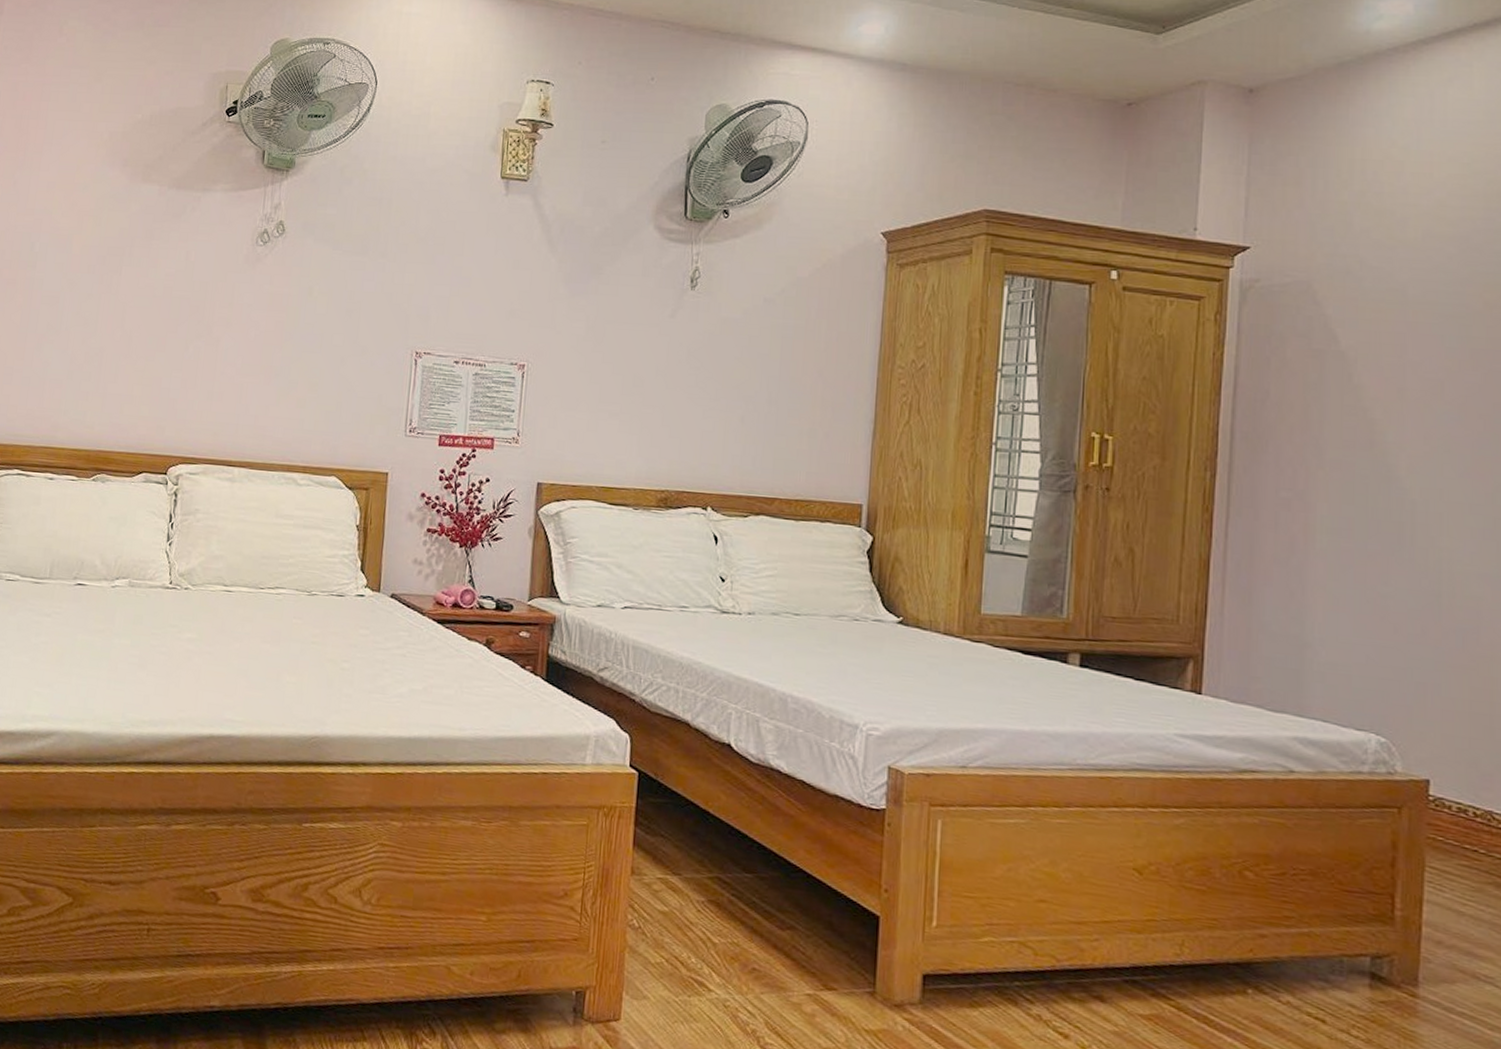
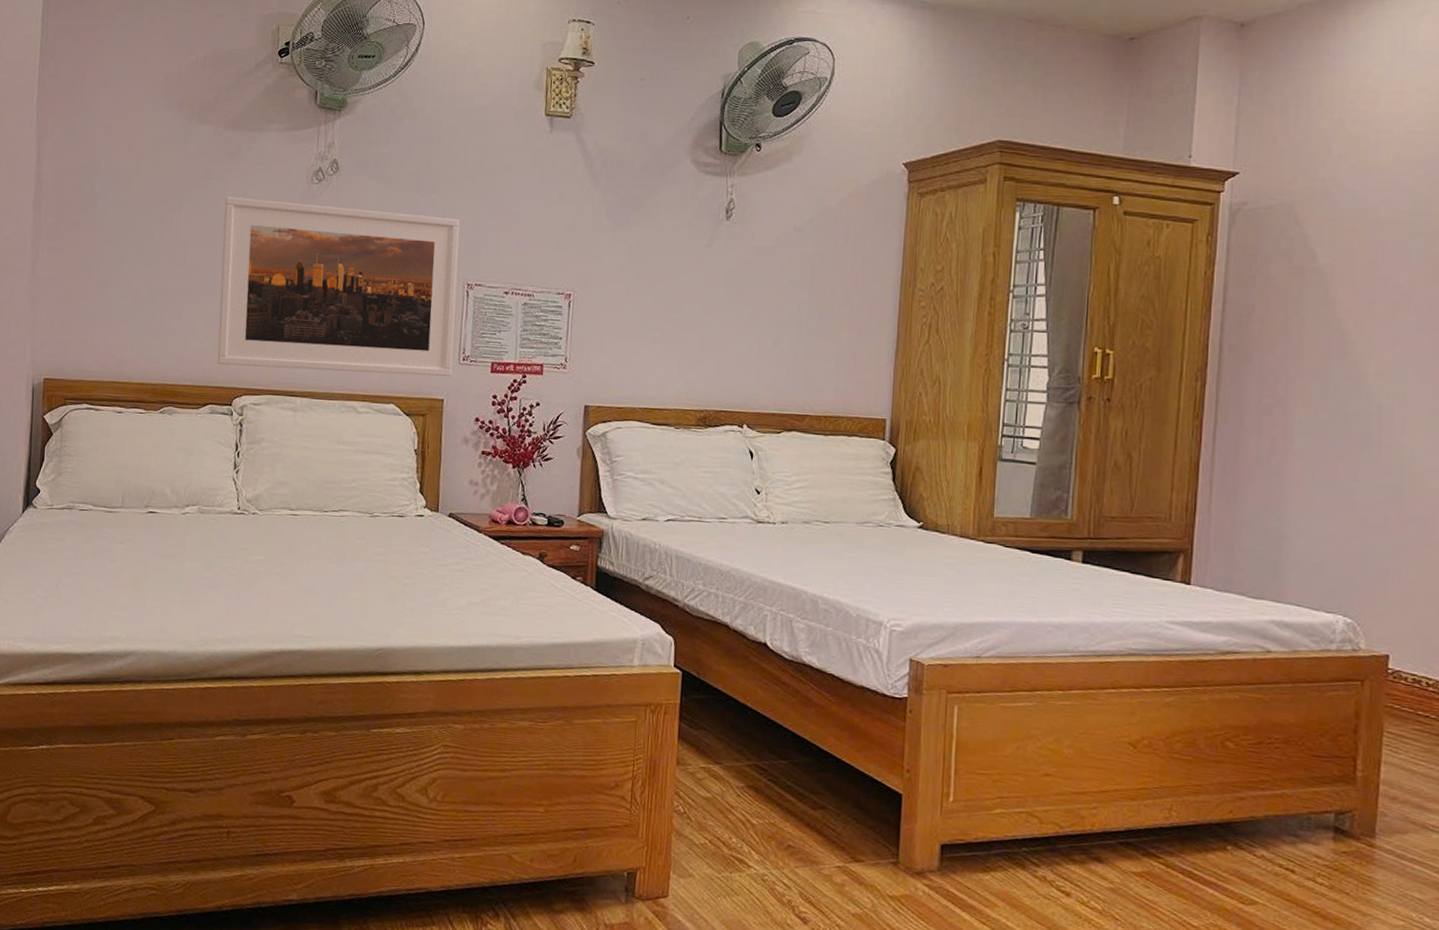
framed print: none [153,258,409,449] -> present [217,197,460,376]

